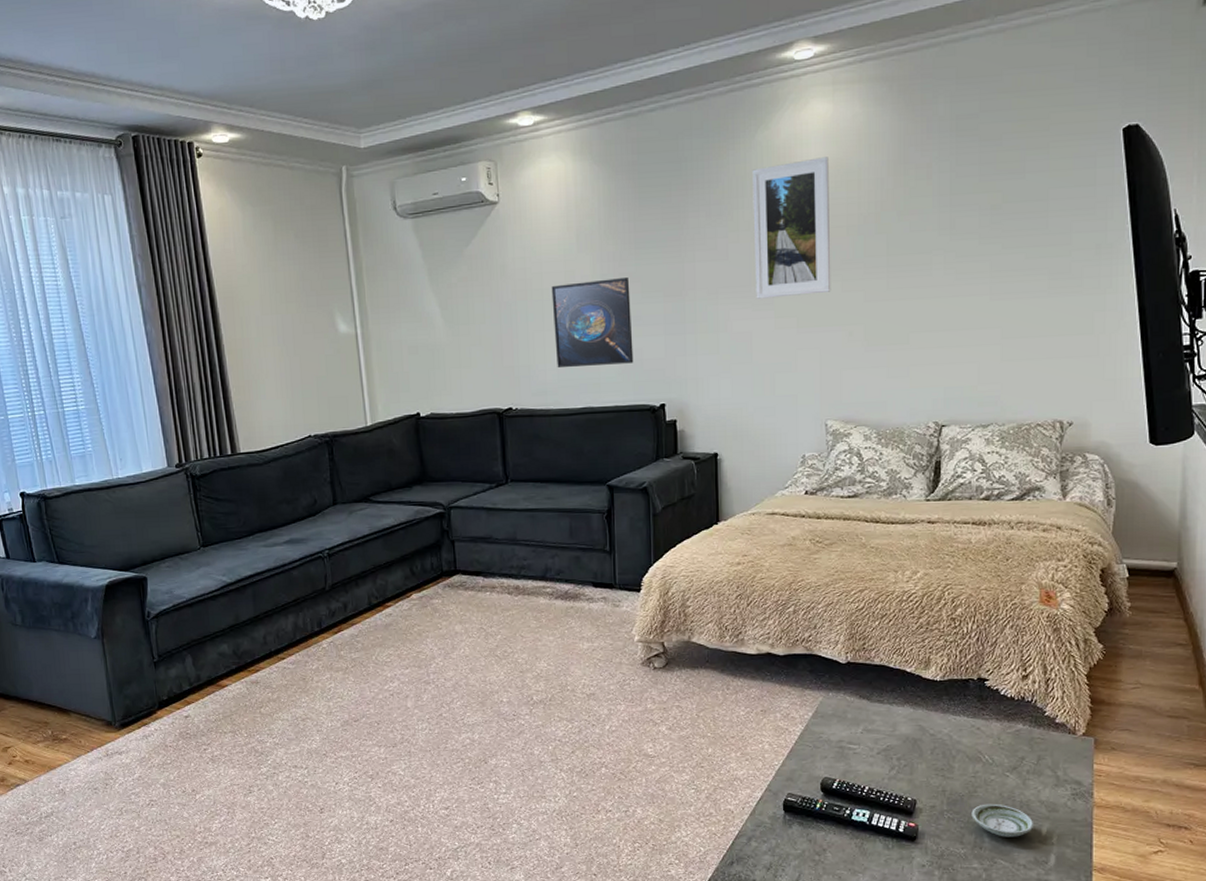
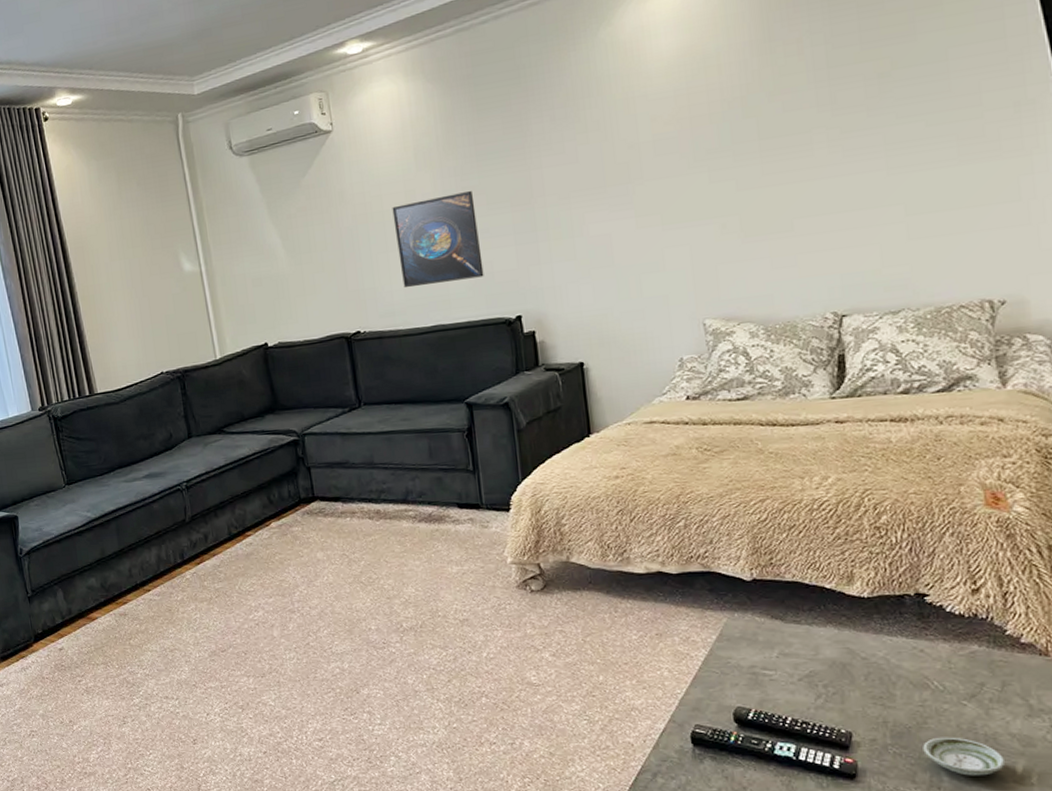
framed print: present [752,157,831,299] -> none [597,45,697,200]

